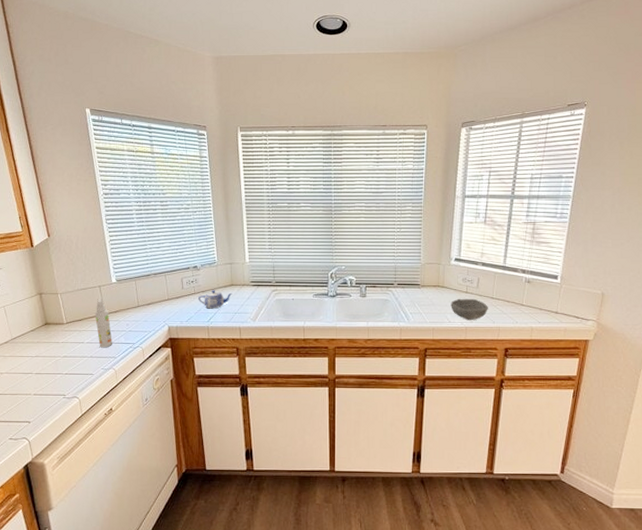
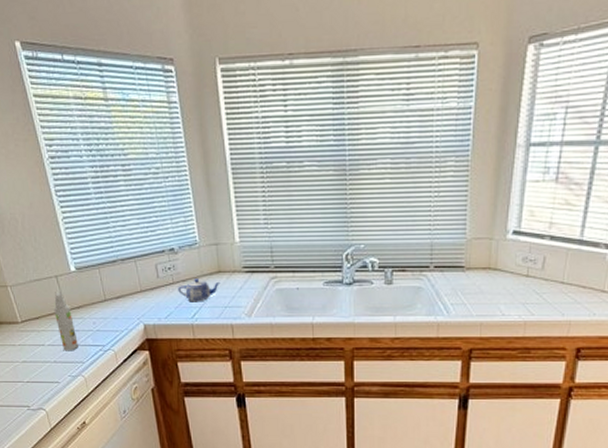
bowl: present [450,298,488,320] -> none [505,283,556,312]

